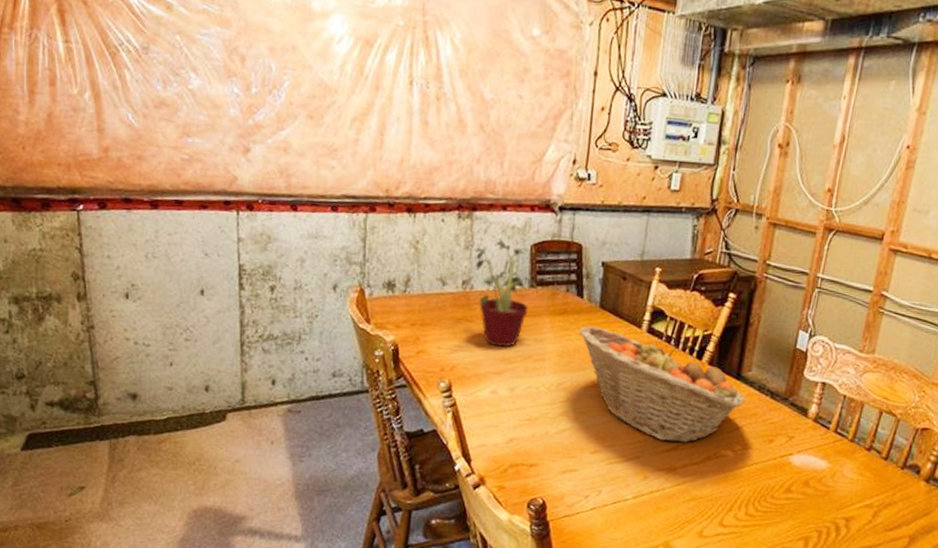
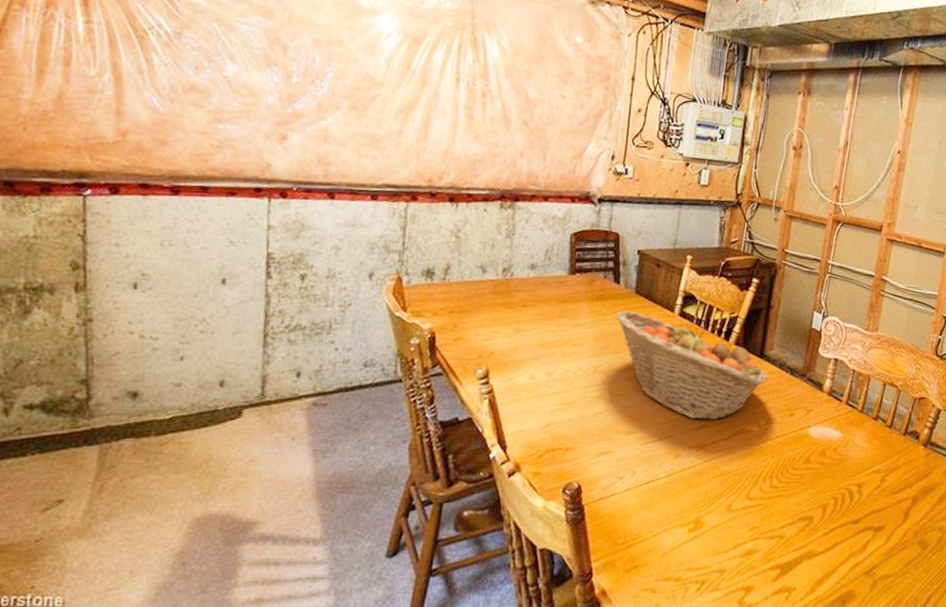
potted plant: present [475,240,540,347] -> none [516,229,579,333]

